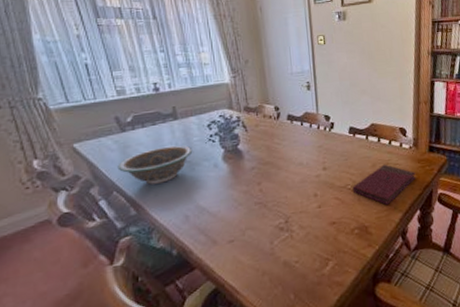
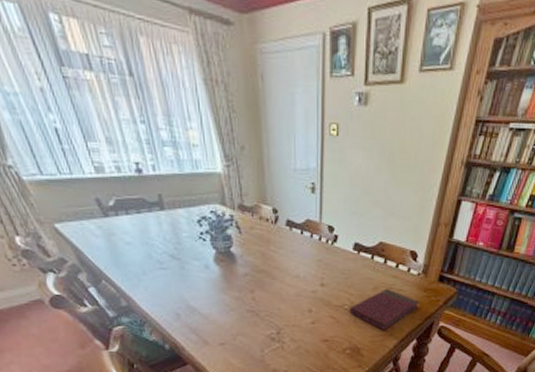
bowl: present [117,145,193,185] -> none [103,239,182,278]

